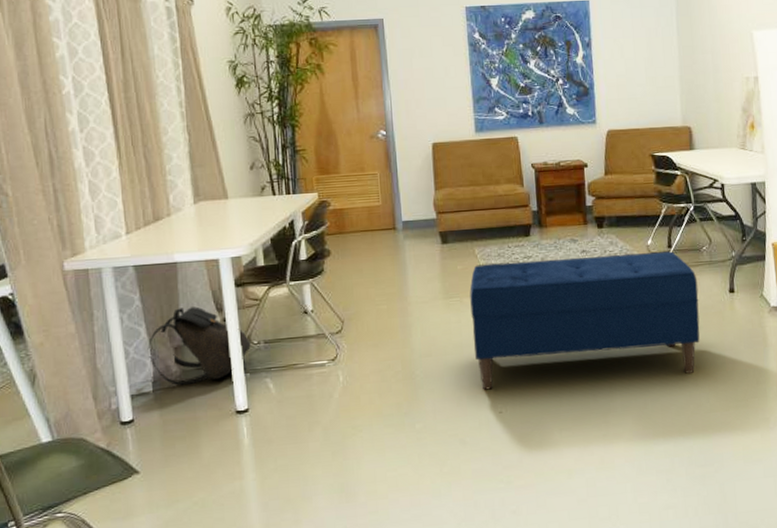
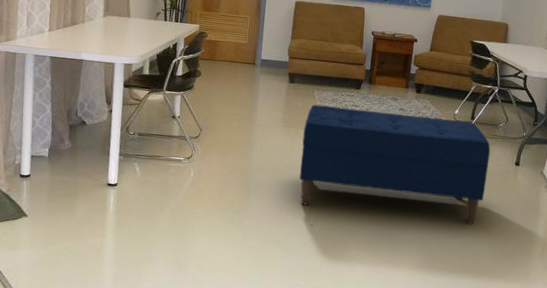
backpack: present [148,306,251,386] -> none [50,95,128,157]

